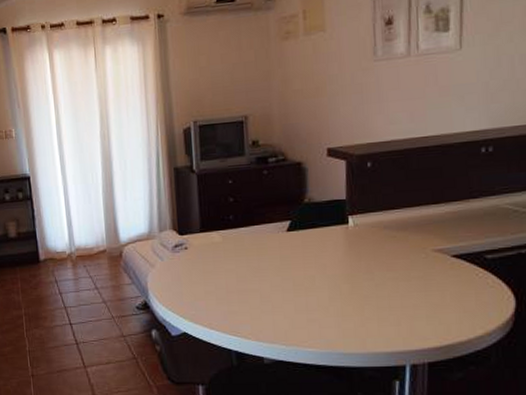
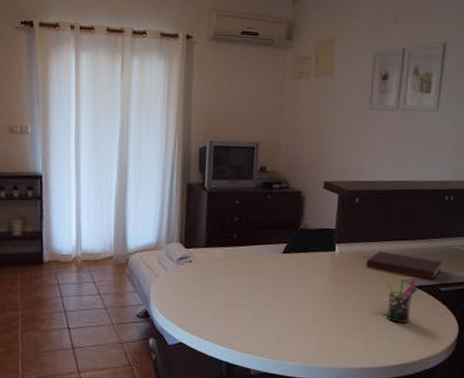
notebook: none [387,219,486,248] -> present [365,251,442,281]
pen holder: none [414,247,457,299] -> present [386,278,418,323]

